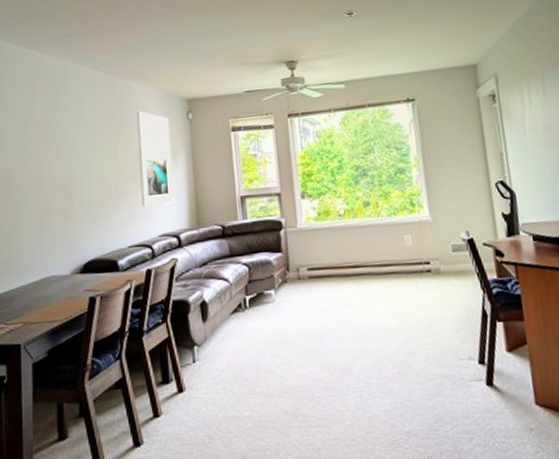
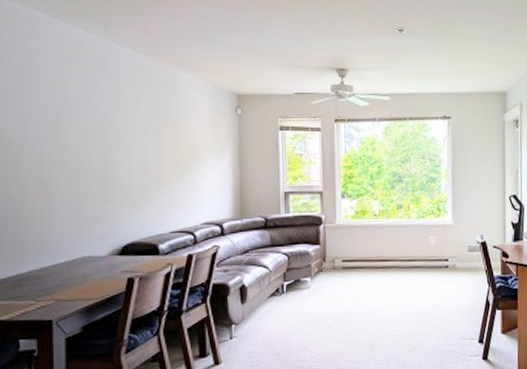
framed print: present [136,111,174,208] -> none [183,101,219,196]

